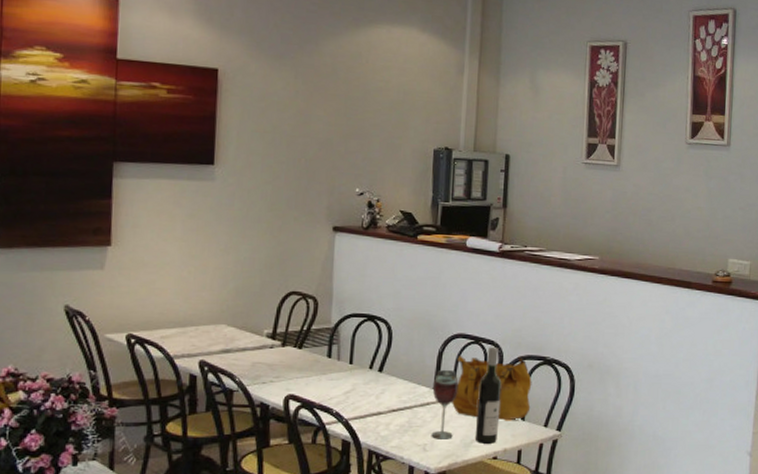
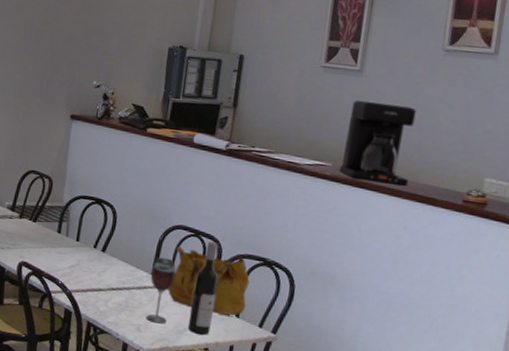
coffee maker: none [606,193,668,272] -> present [339,99,416,186]

